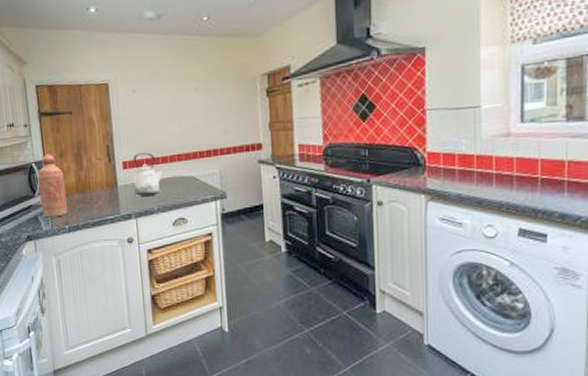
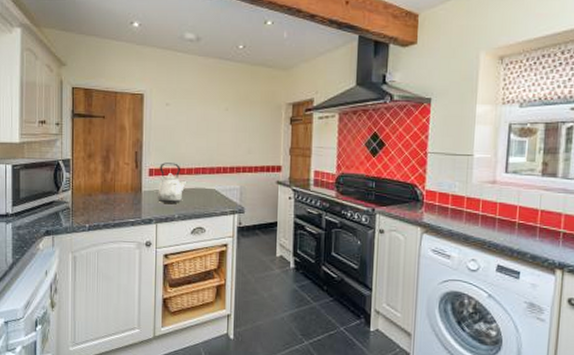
bottle: present [37,154,68,218] -> none [63,154,90,215]

